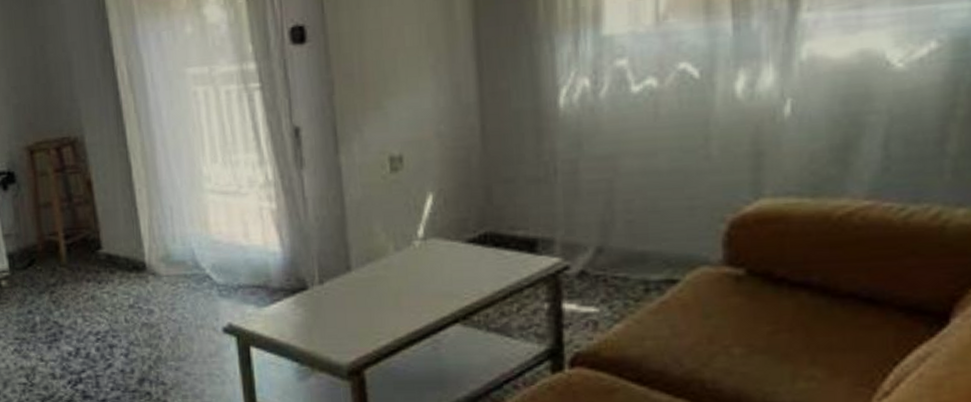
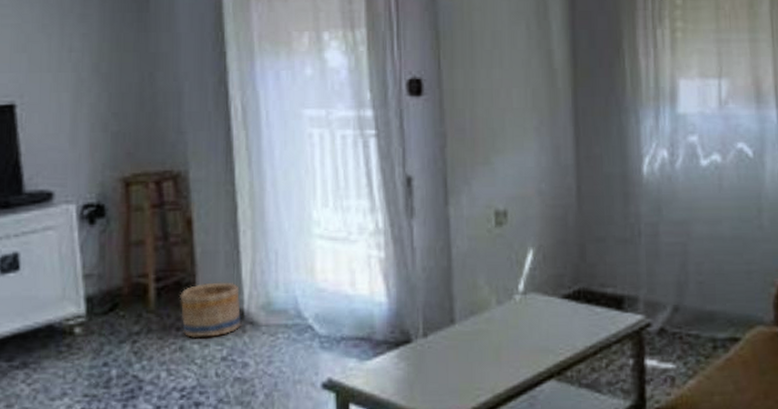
basket: none [87,237,144,288] -> present [180,282,242,338]

